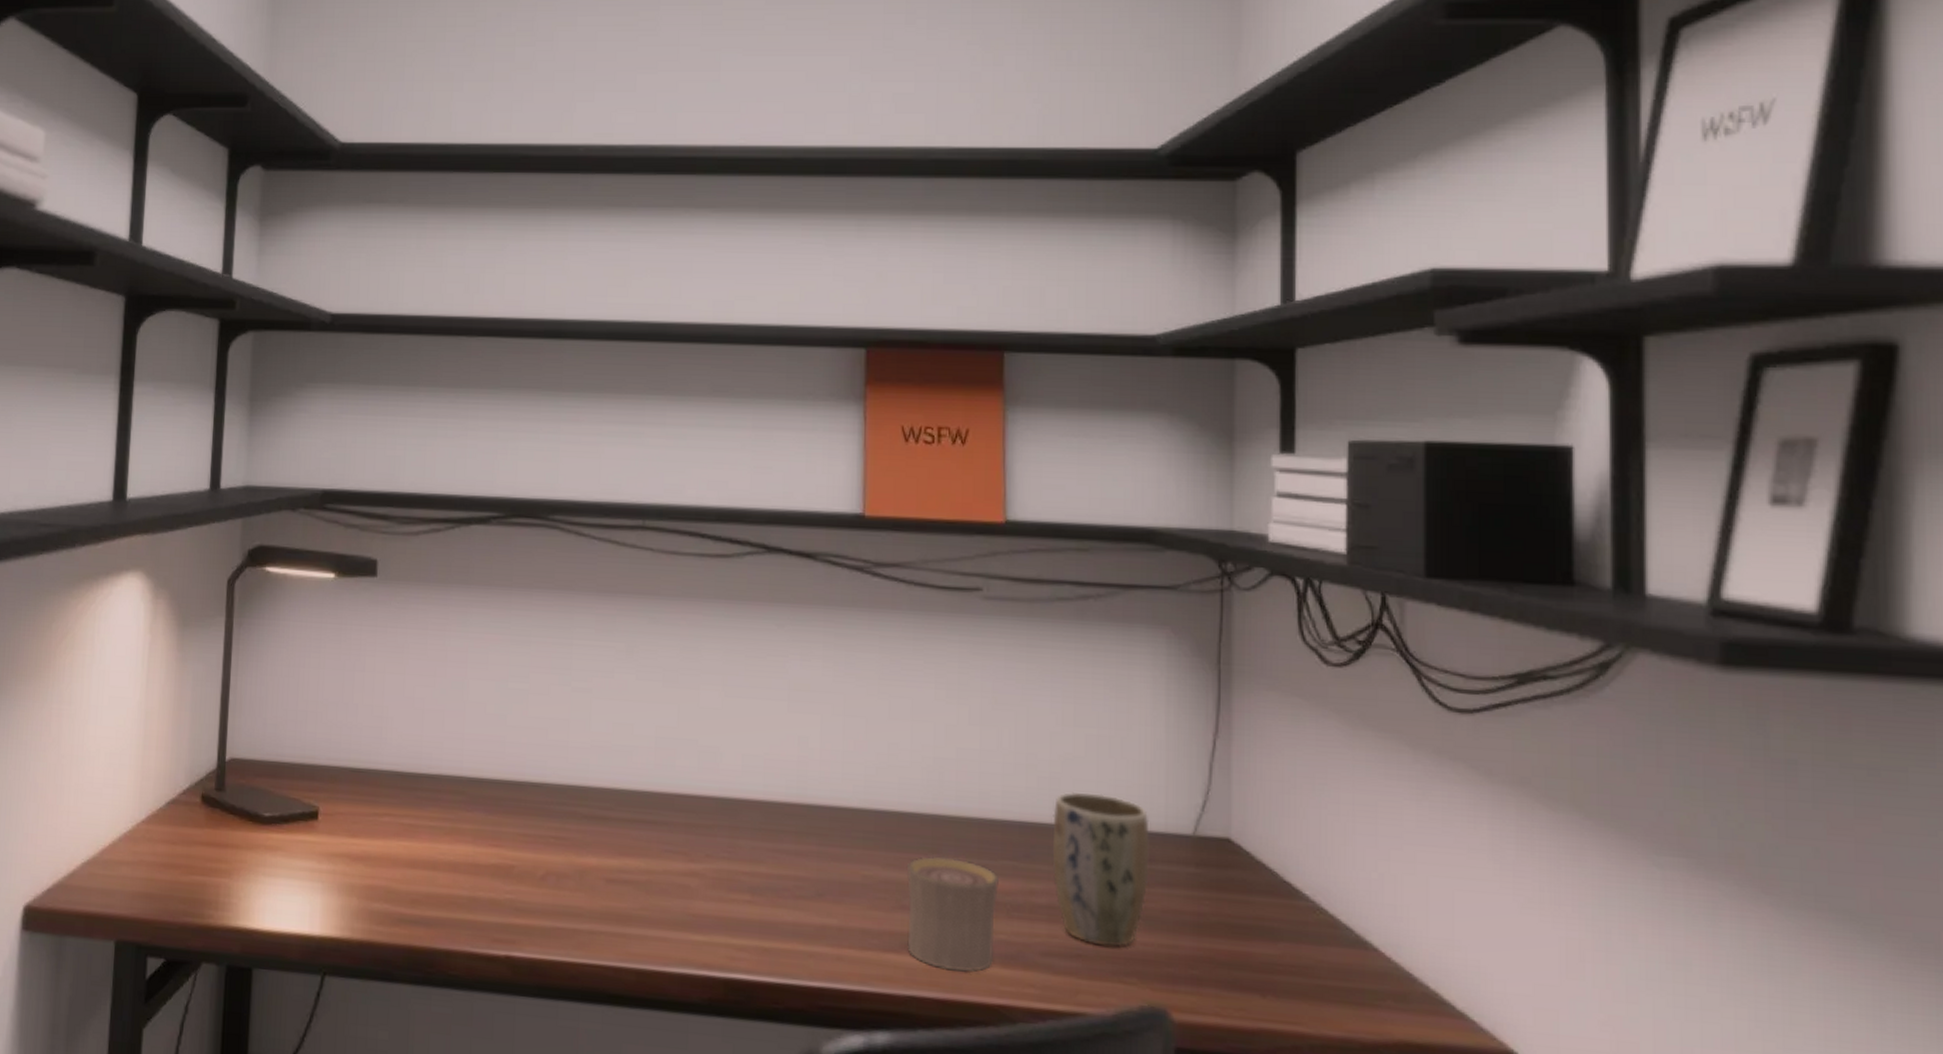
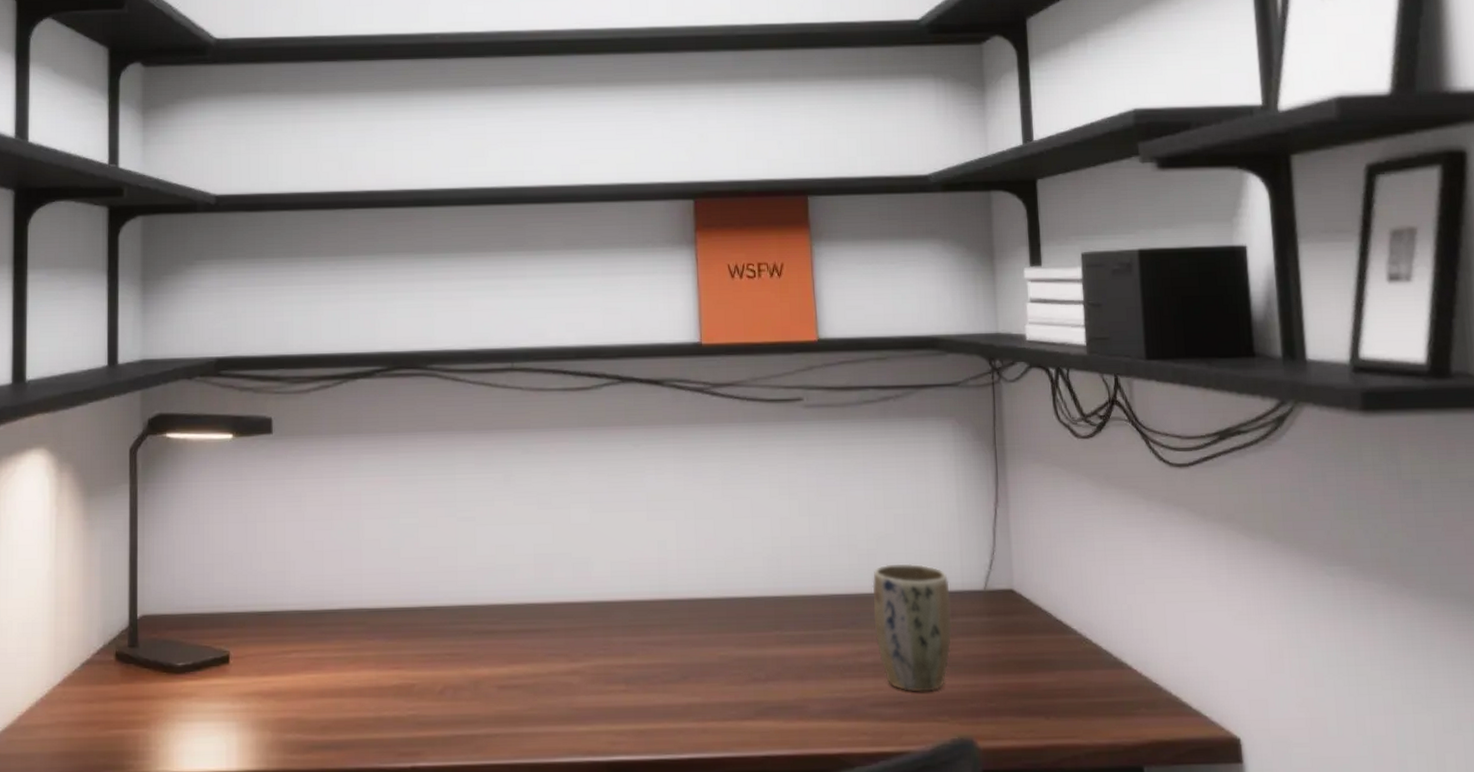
cup: present [907,856,999,972] -> none [756,633,832,729]

